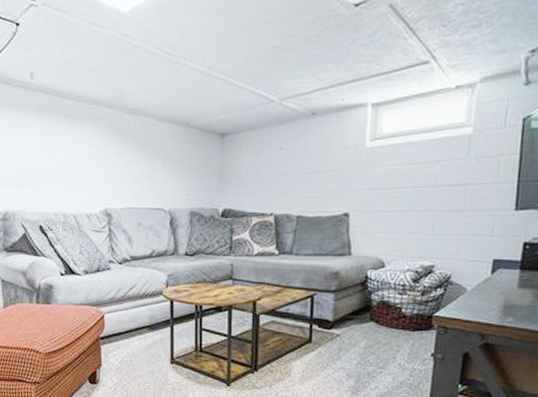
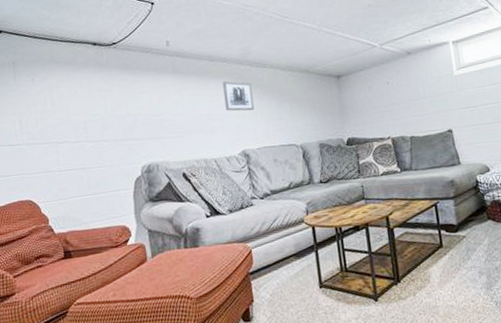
wall art: none [89,128,122,165] -> present [222,81,254,111]

